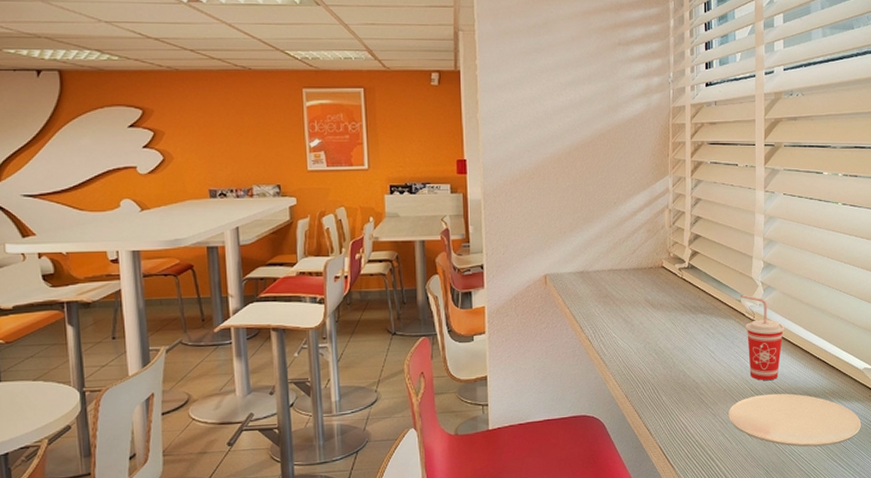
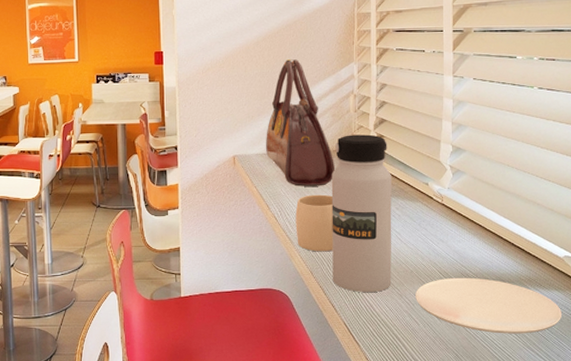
handbag: none [579,171,651,307] -> present [266,59,336,187]
mug: none [610,314,648,375] -> present [295,194,333,252]
water bottle: none [646,251,706,414] -> present [331,134,392,293]
beverage cup: present [740,294,785,380] -> none [427,177,476,263]

